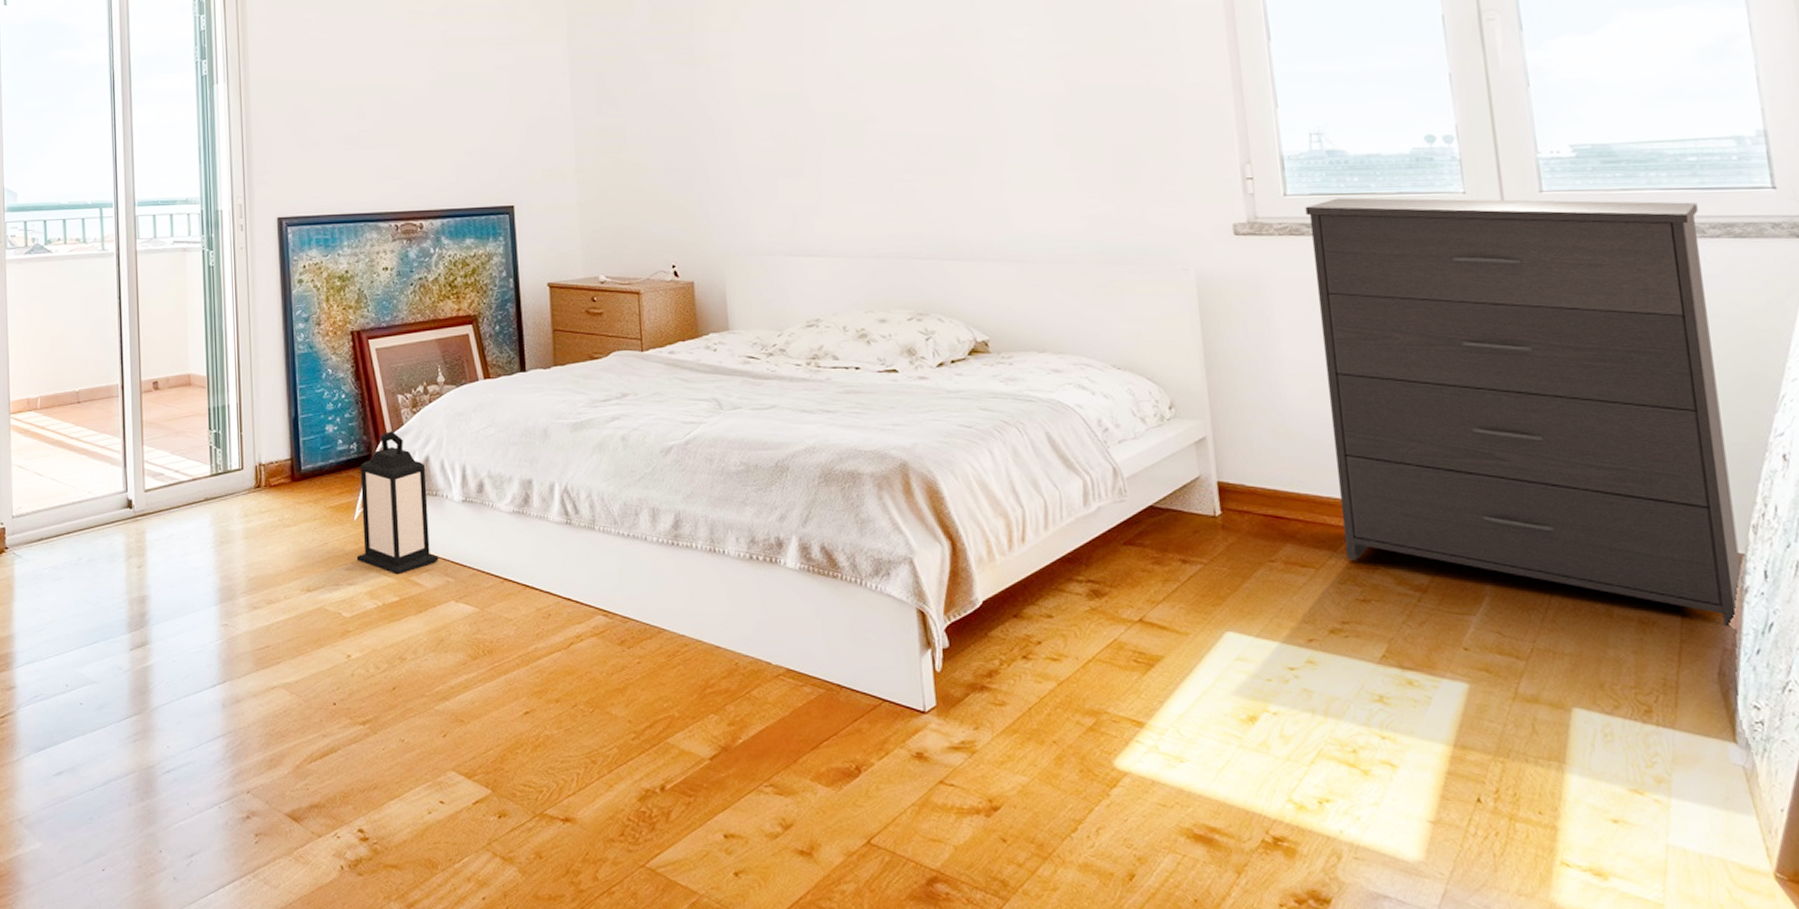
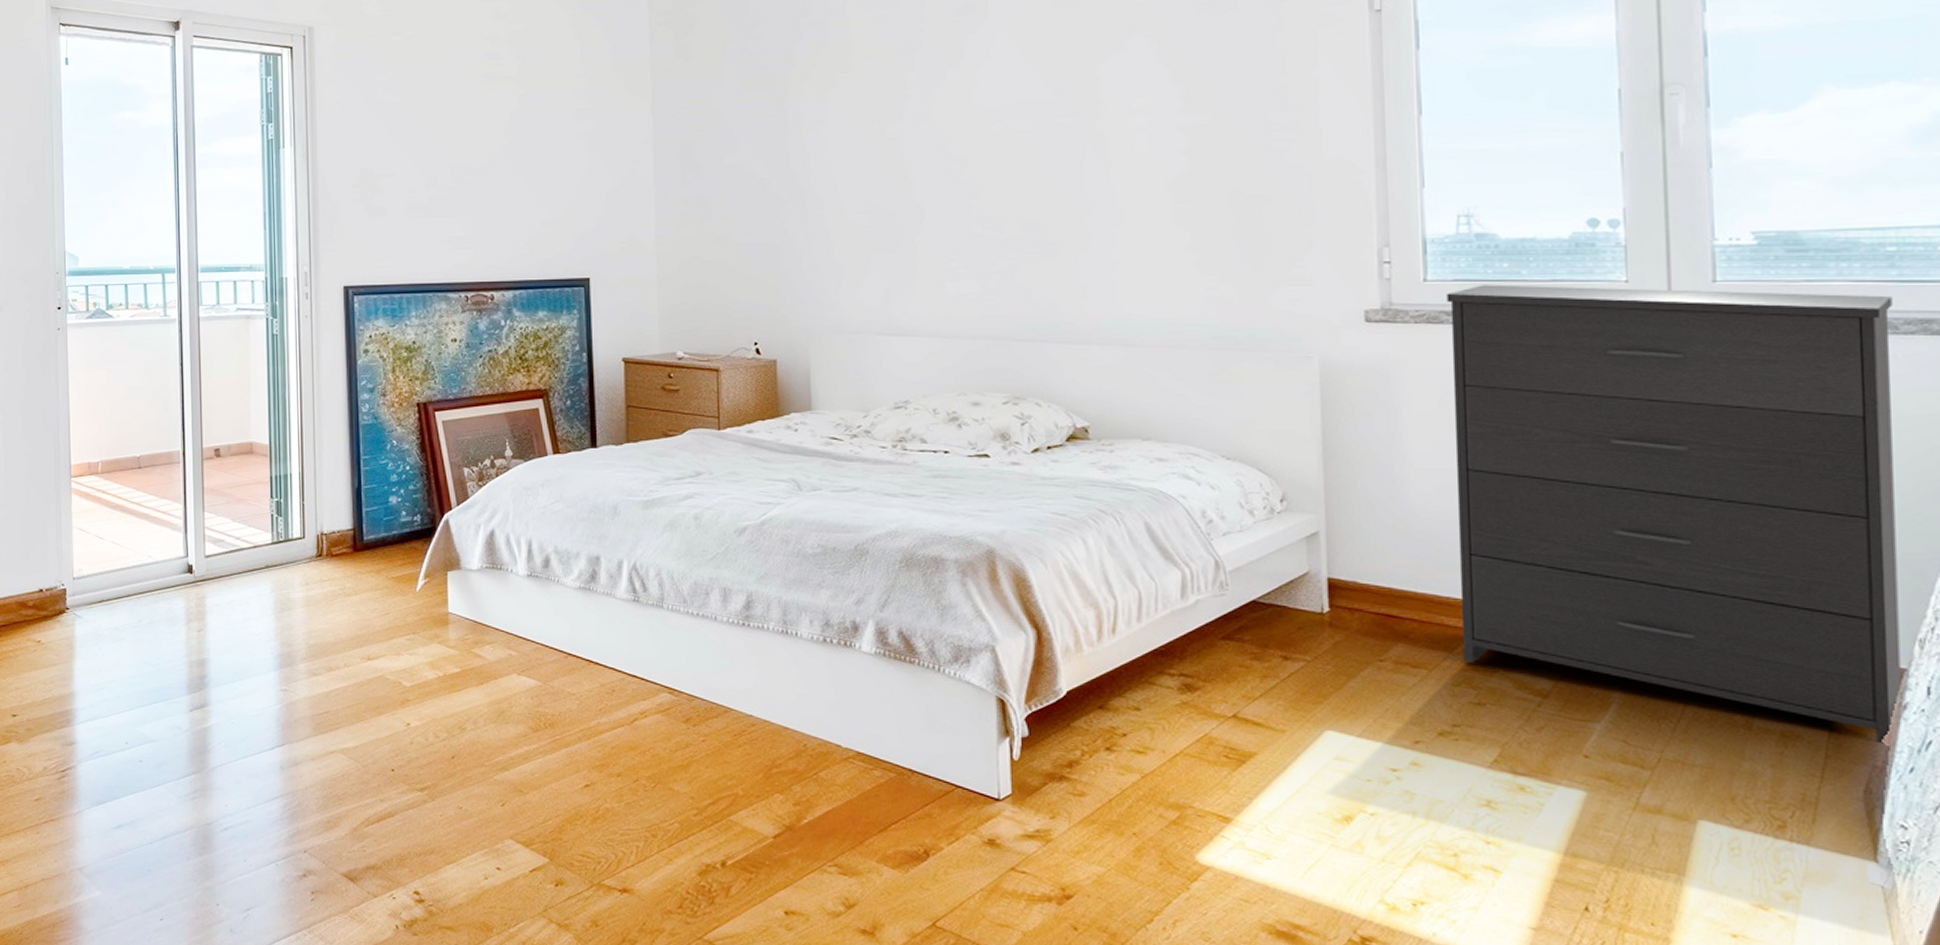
lantern: present [356,431,439,575] -> none [417,504,502,647]

